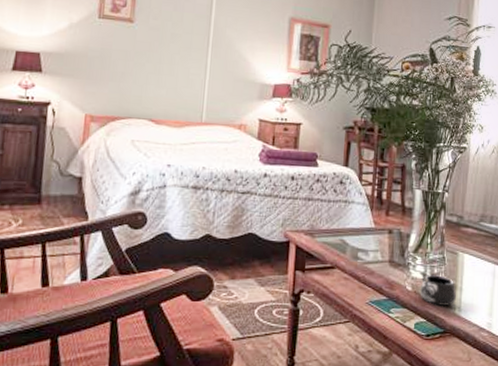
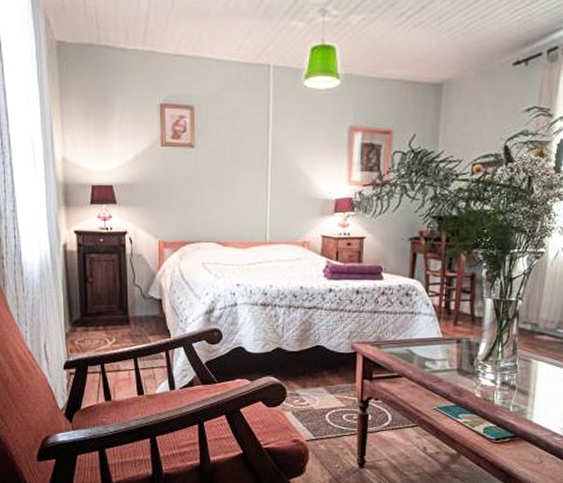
mug: present [420,273,456,306] -> none [489,381,528,412]

